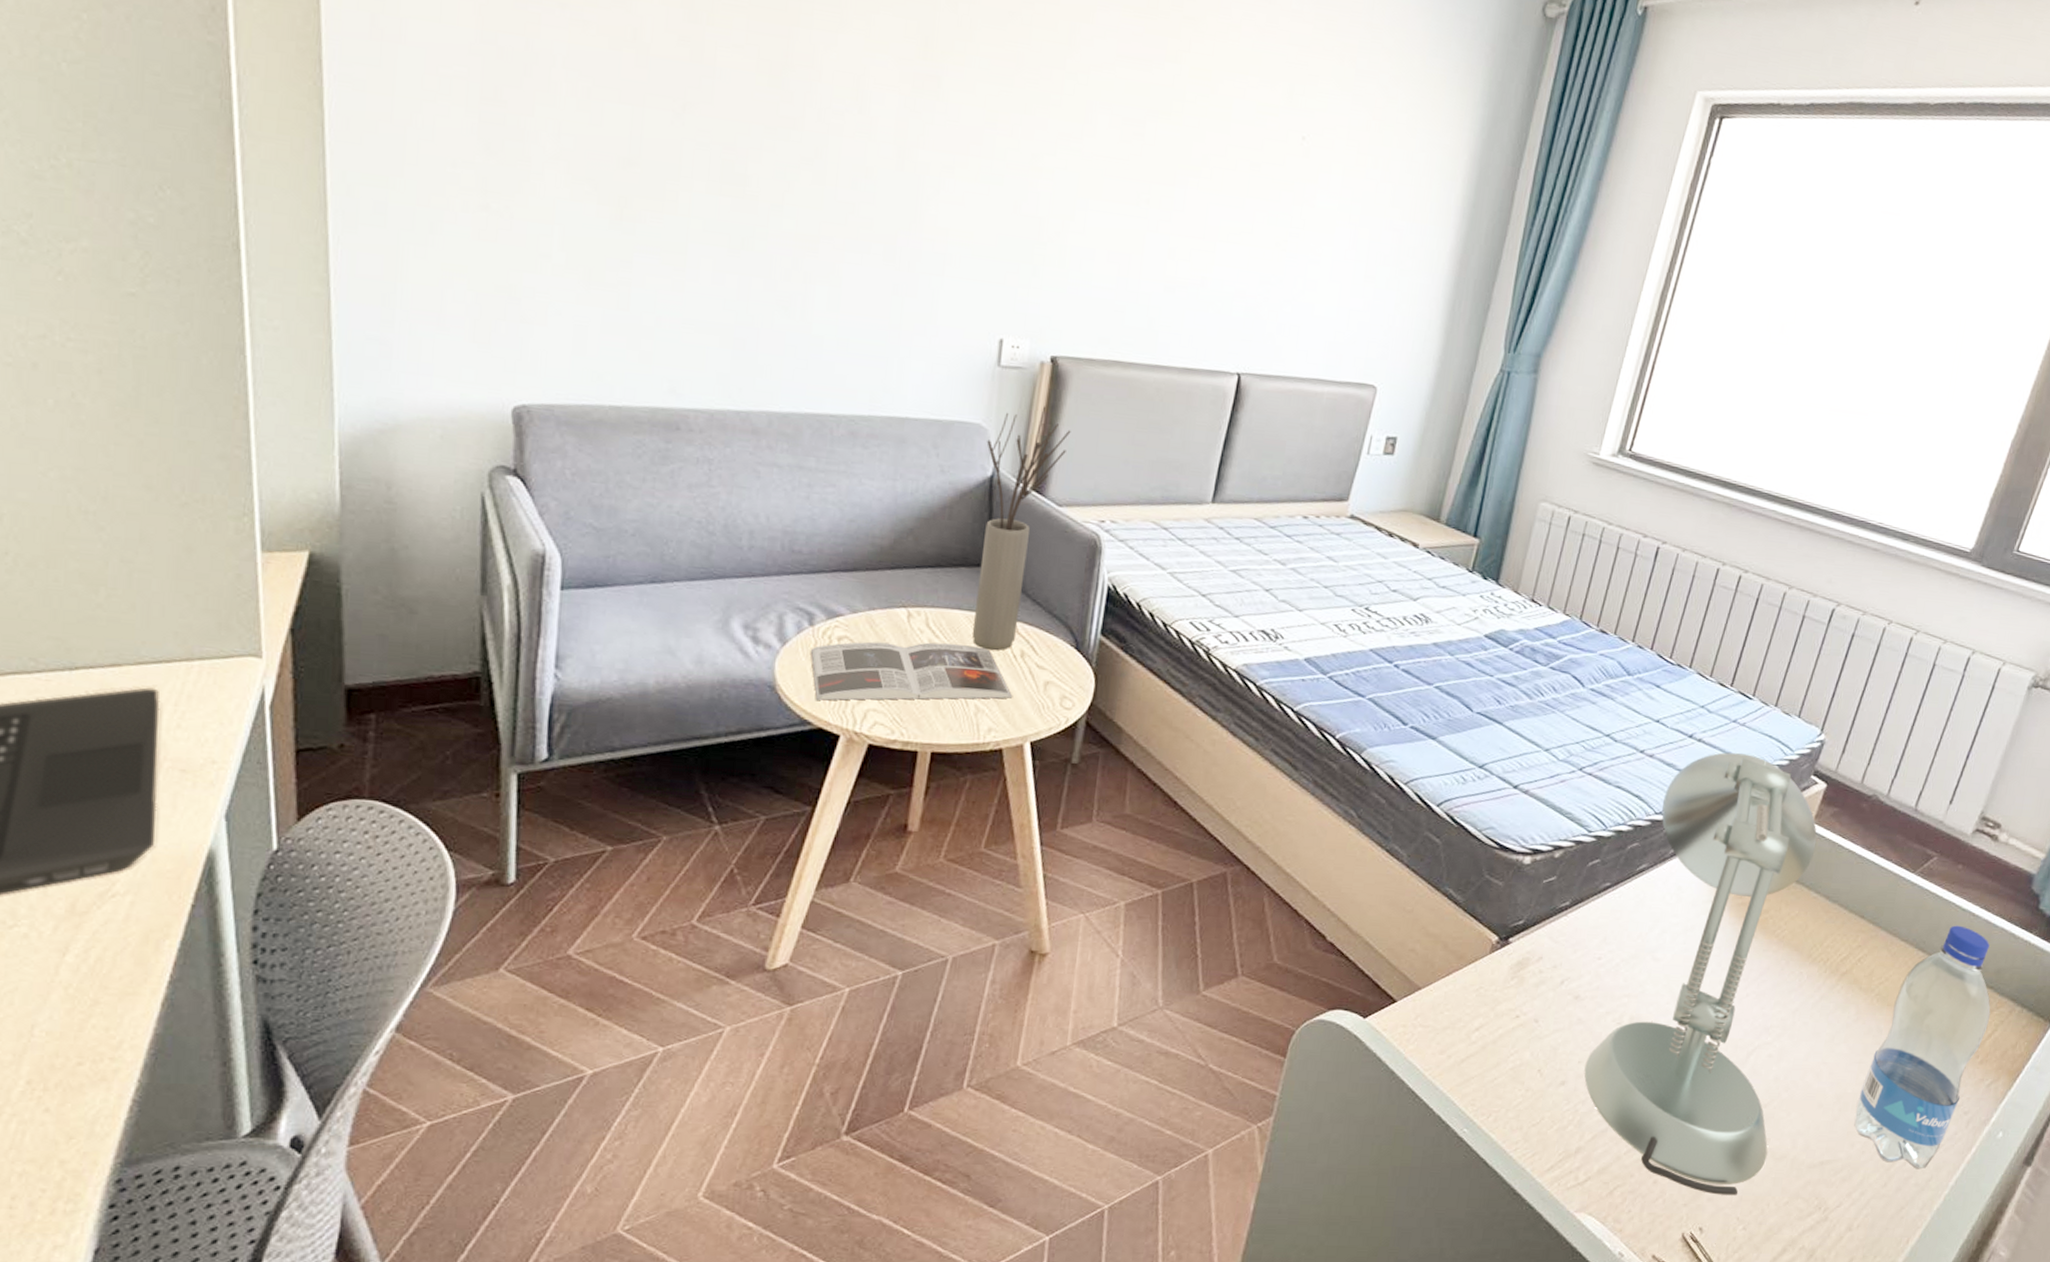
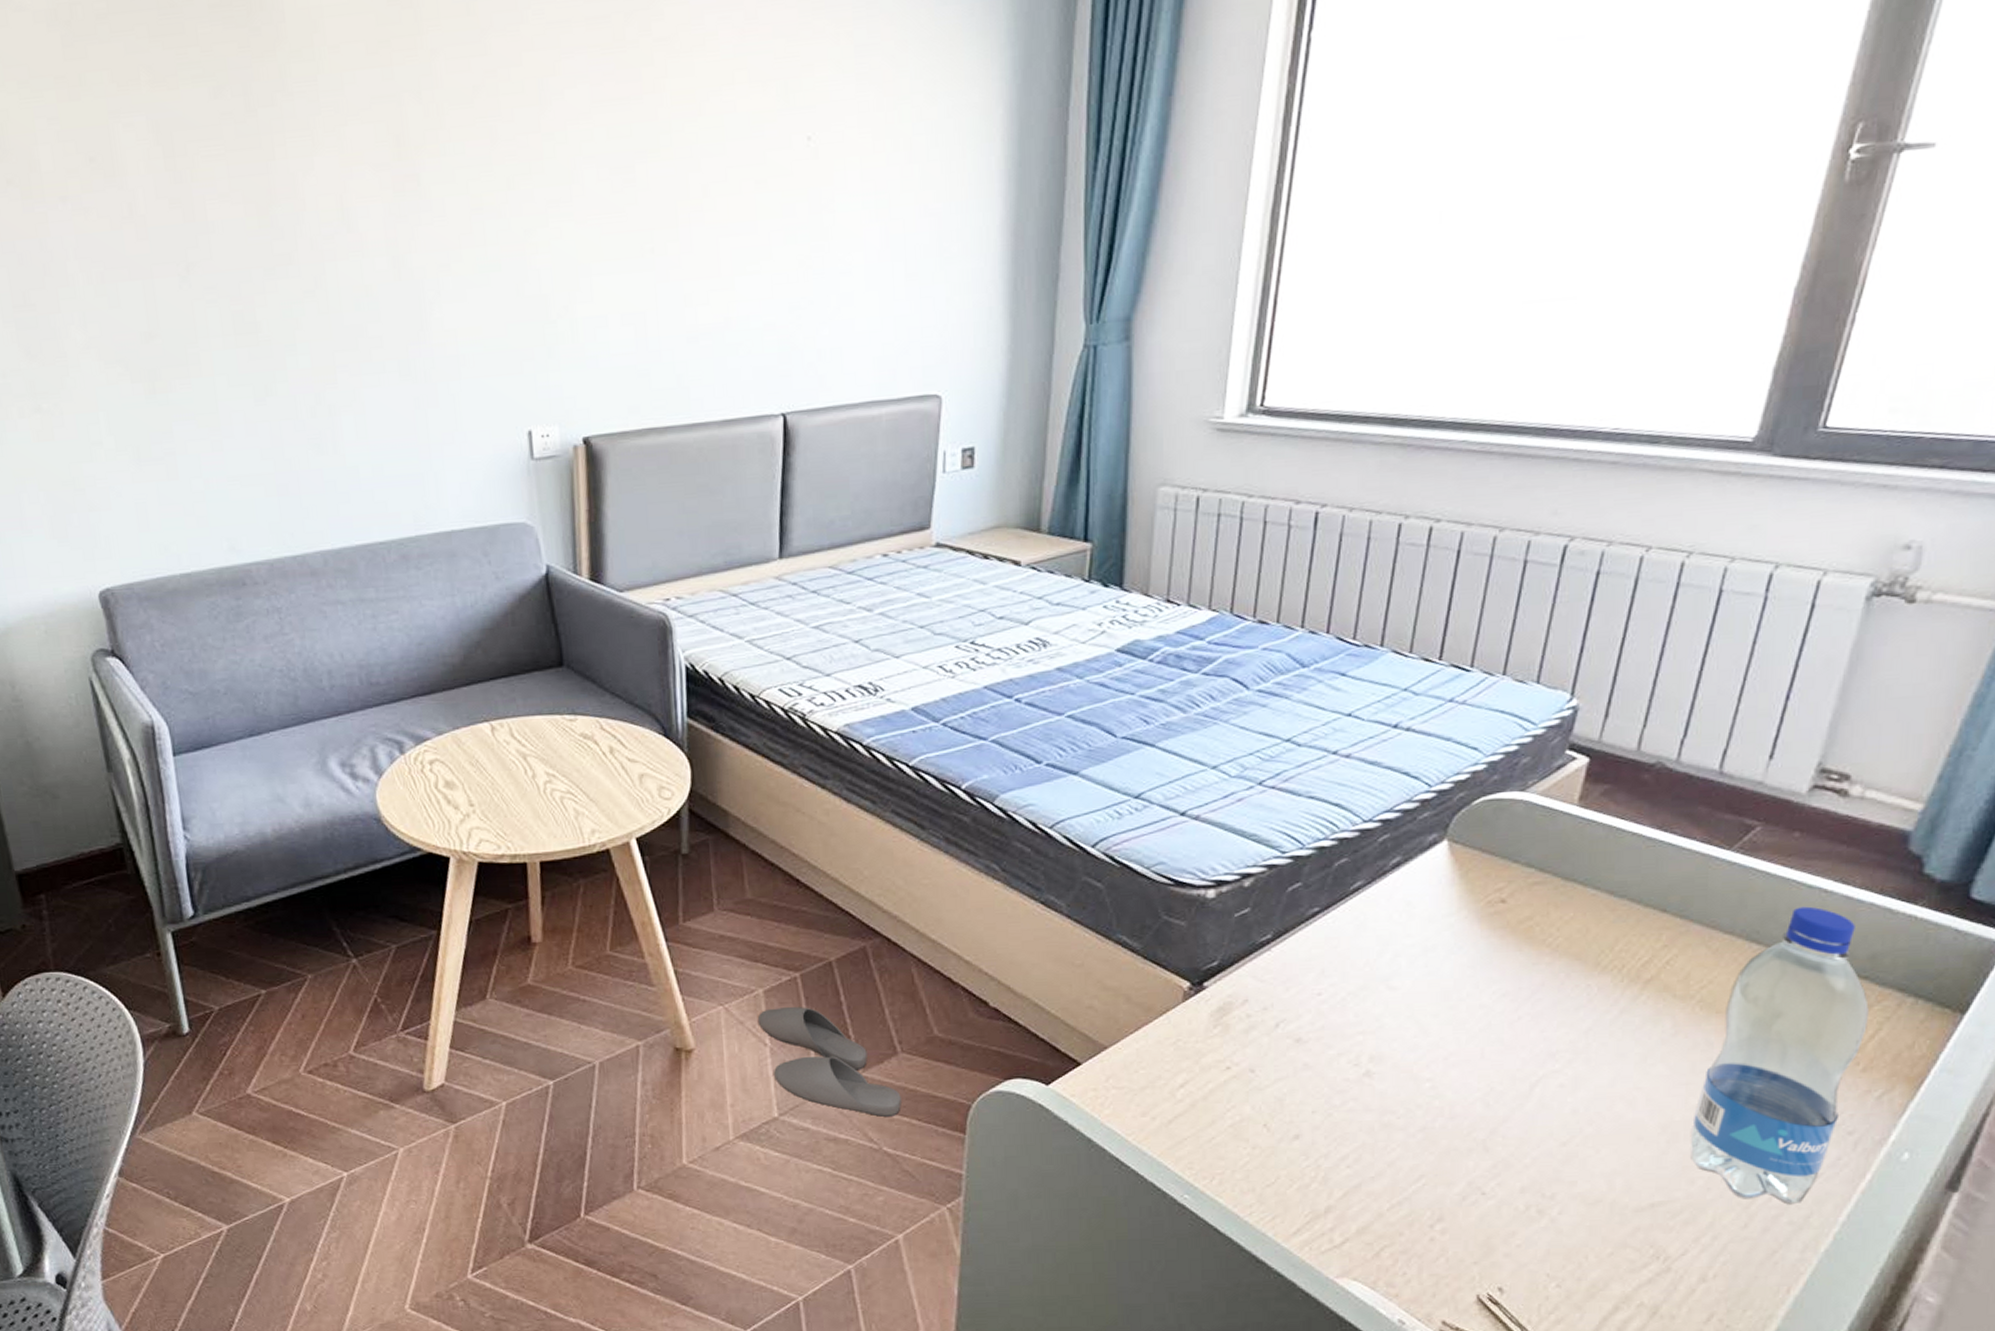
magazine: present [810,641,1013,701] -> none [405,749,610,826]
vase: present [971,406,1071,650] -> none [535,491,618,751]
slippers: none [1114,921,1234,1035] -> present [757,1007,901,1117]
desk lamp: present [1584,752,1817,1195] -> none [1321,737,1586,1250]

